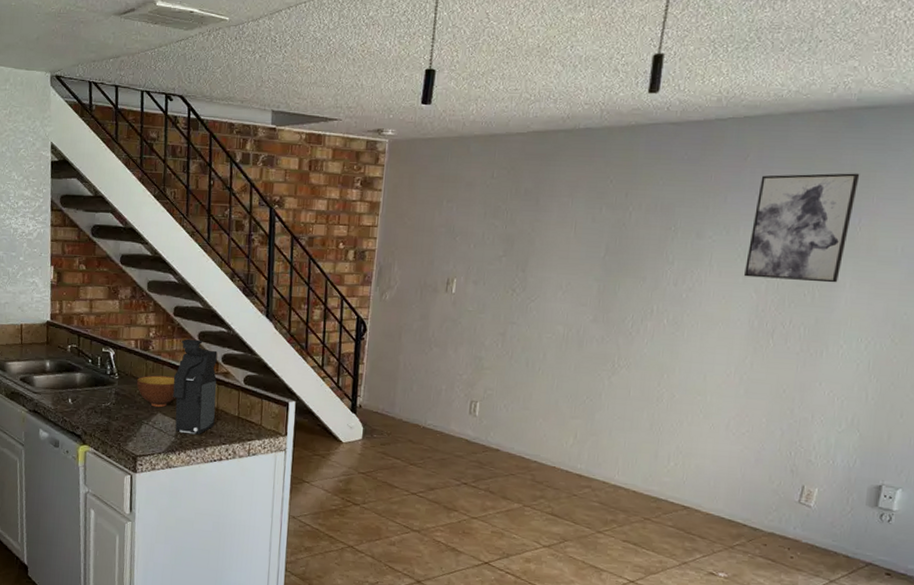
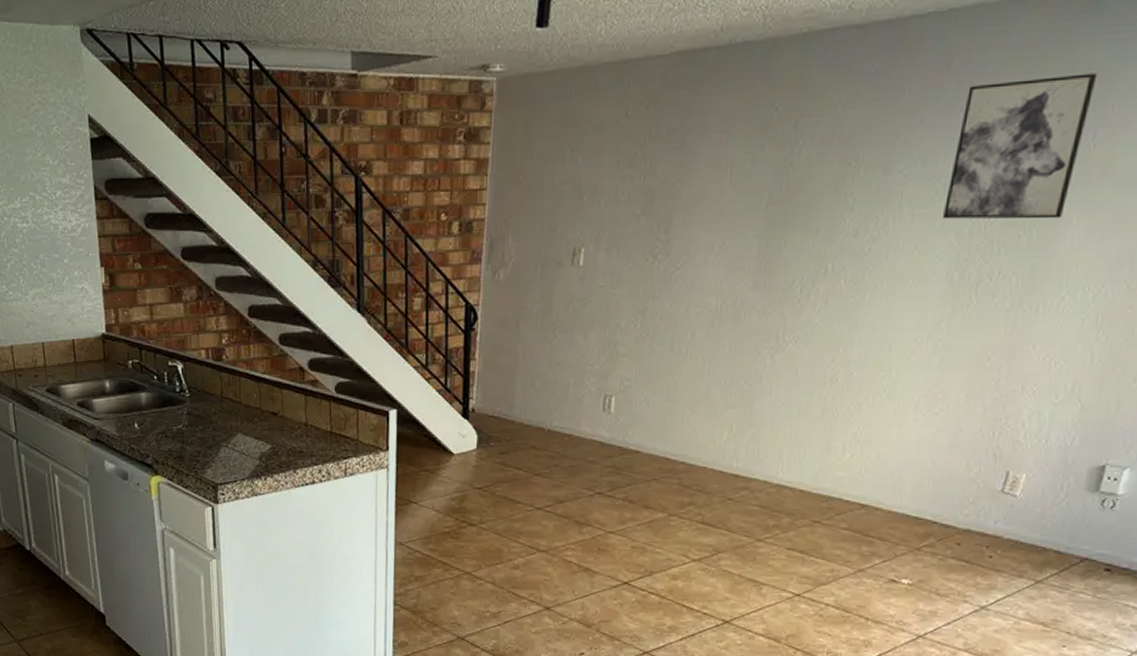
bowl: present [136,375,176,408] -> none [210,389,258,427]
coffee maker: present [173,339,218,435] -> none [253,343,304,456]

